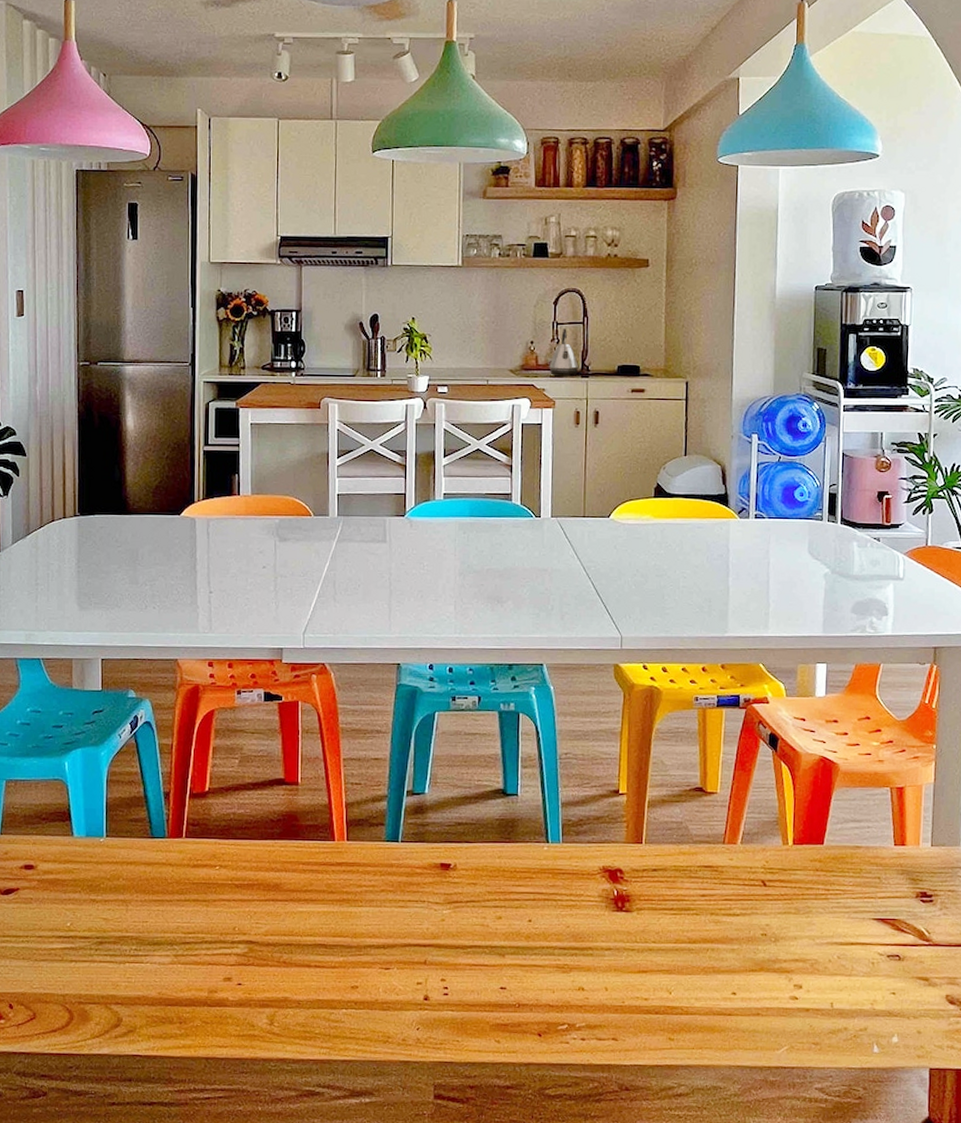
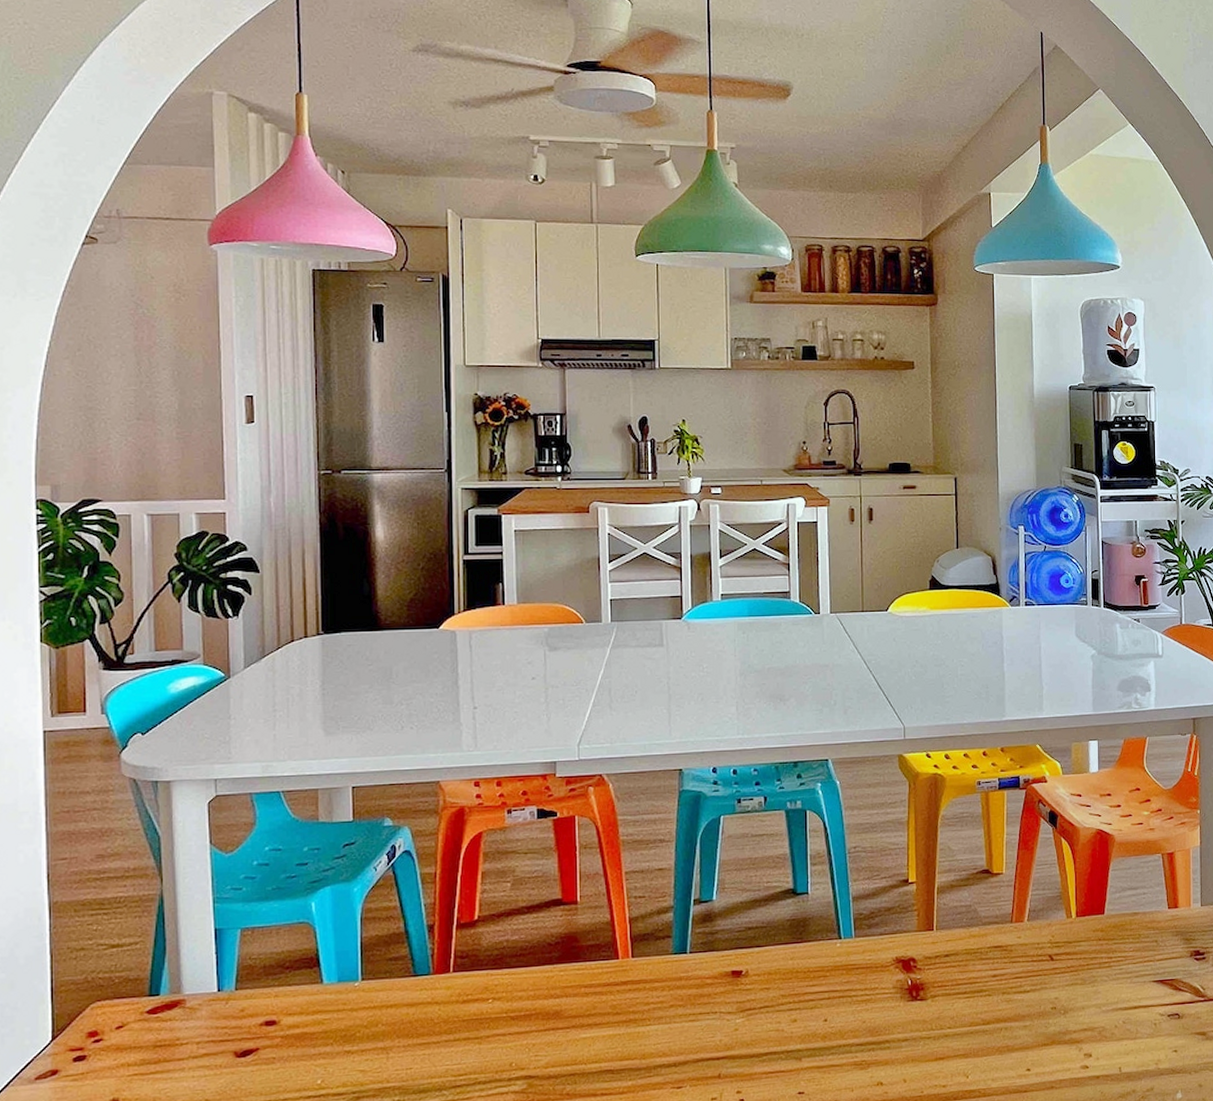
kettle: present [549,328,579,377] -> none [822,428,852,476]

